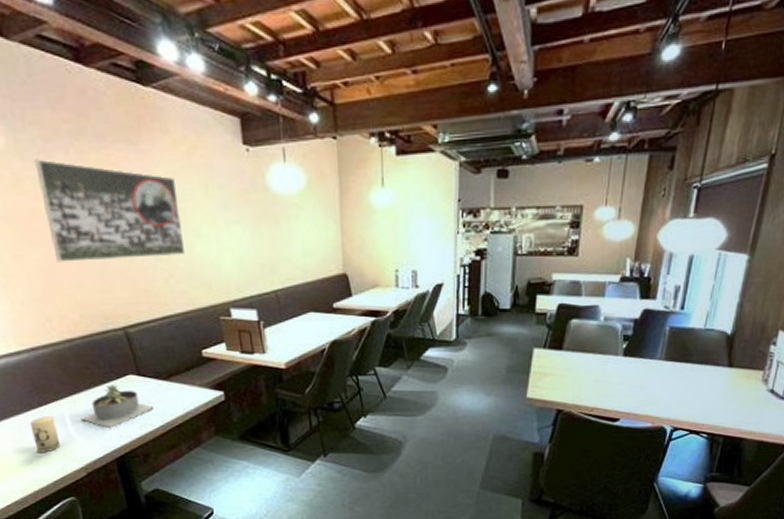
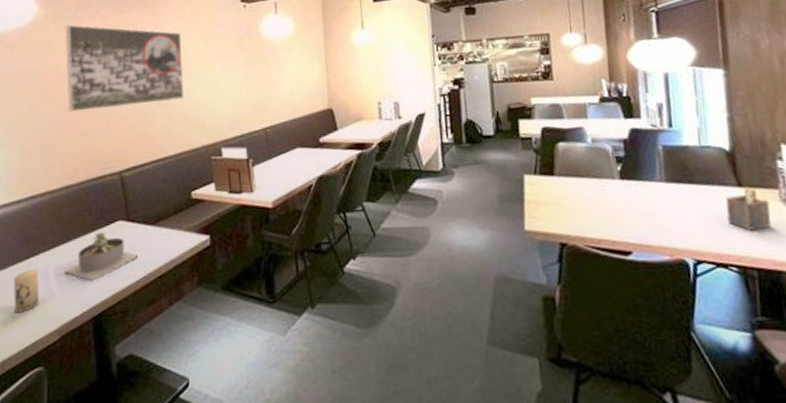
napkin holder: none [711,367,752,405] -> present [725,187,772,231]

